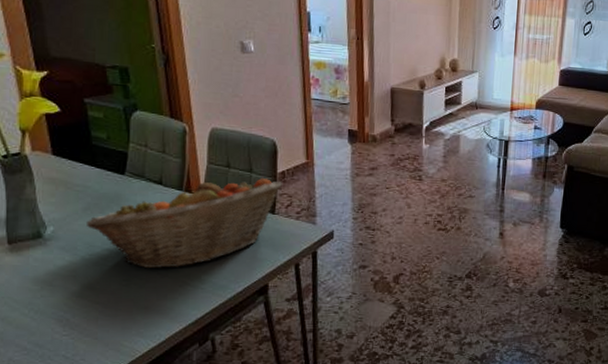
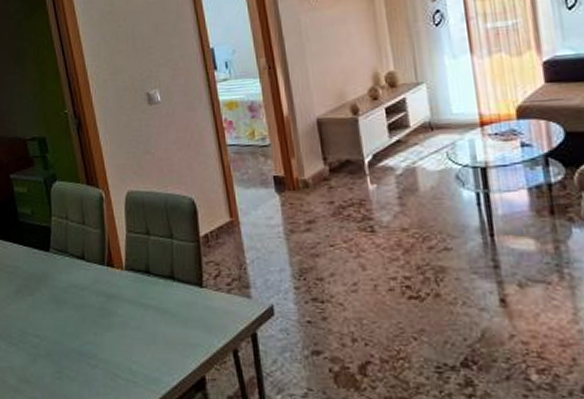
fruit basket: present [87,178,282,269] -> none [19,244,207,359]

